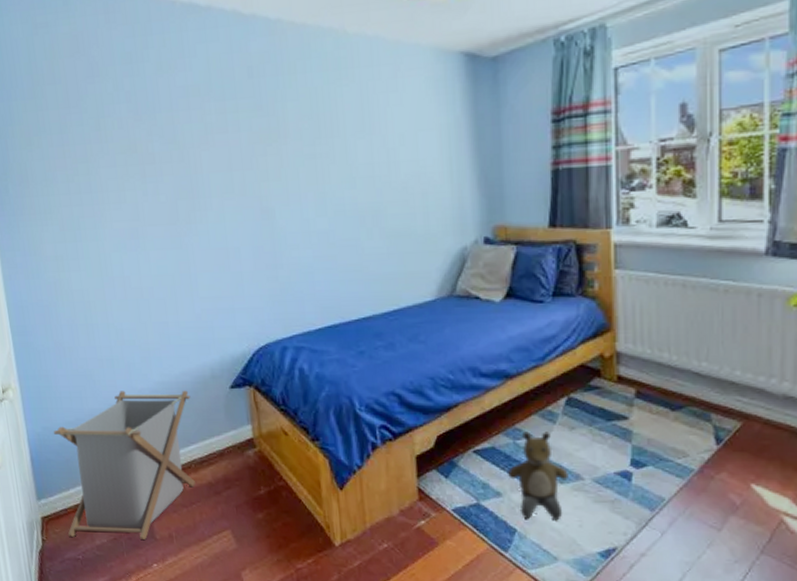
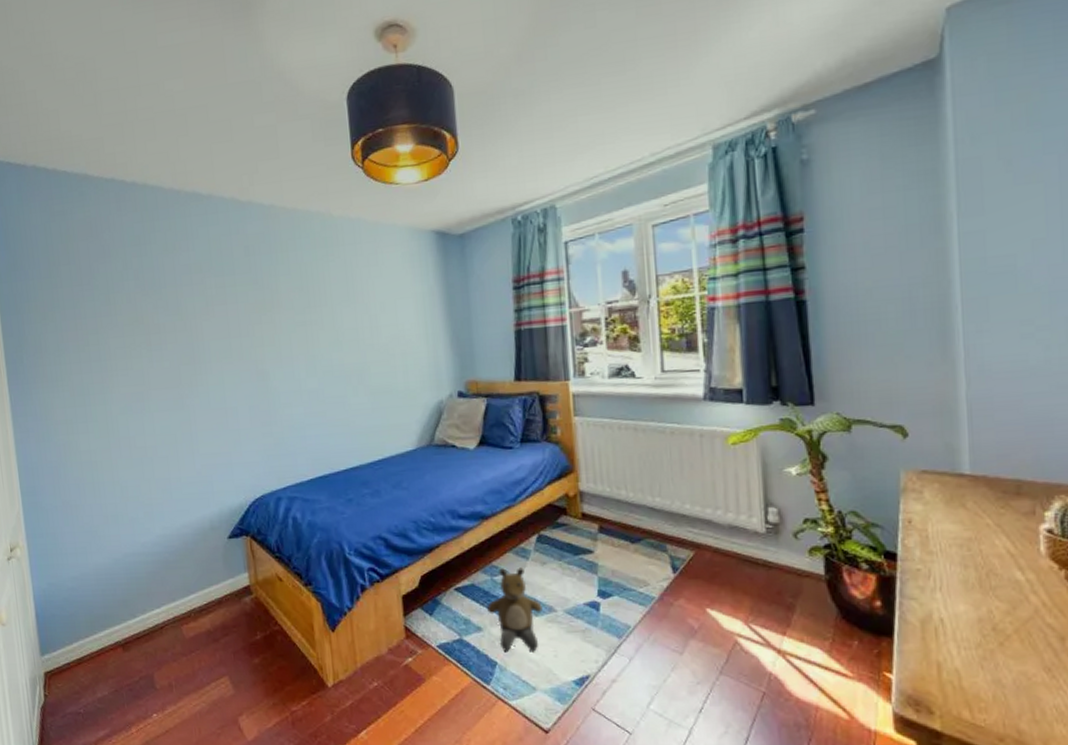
laundry basket: present [53,390,195,539] -> none [58,542,195,691]

